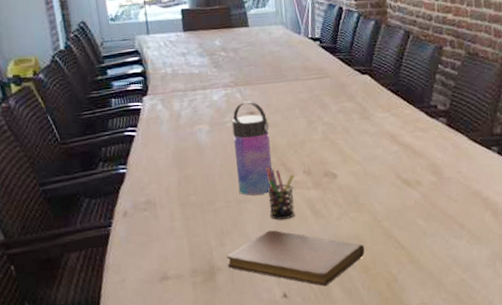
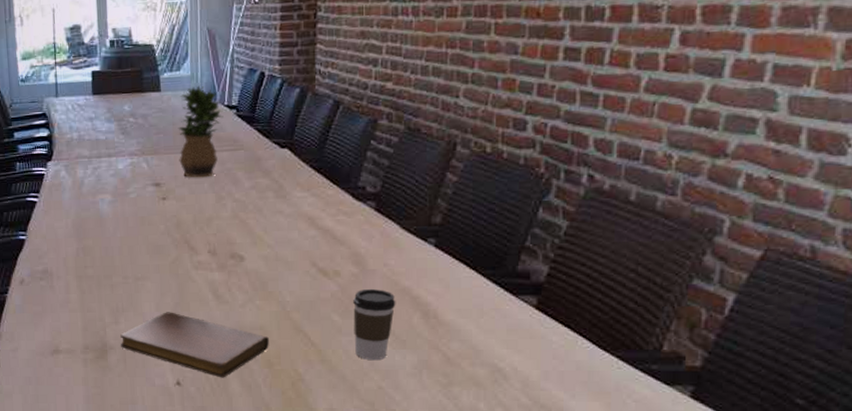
water bottle: present [231,101,273,196] -> none [135,171,175,273]
pen holder: present [266,167,295,220] -> none [168,243,198,302]
potted plant: none [267,19,309,105] -> present [177,84,224,178]
coffee cup: none [434,193,470,257] -> present [353,288,396,361]

